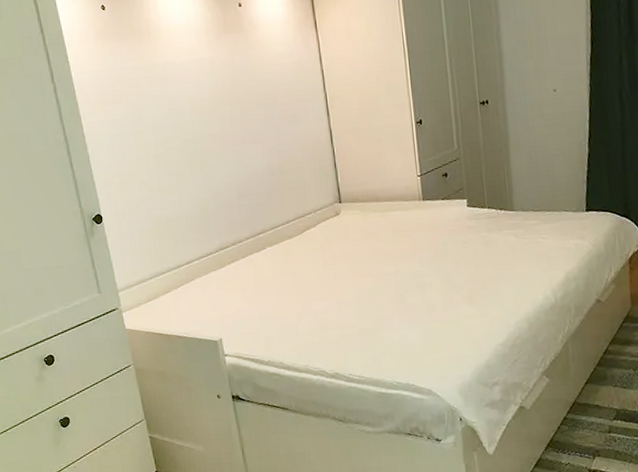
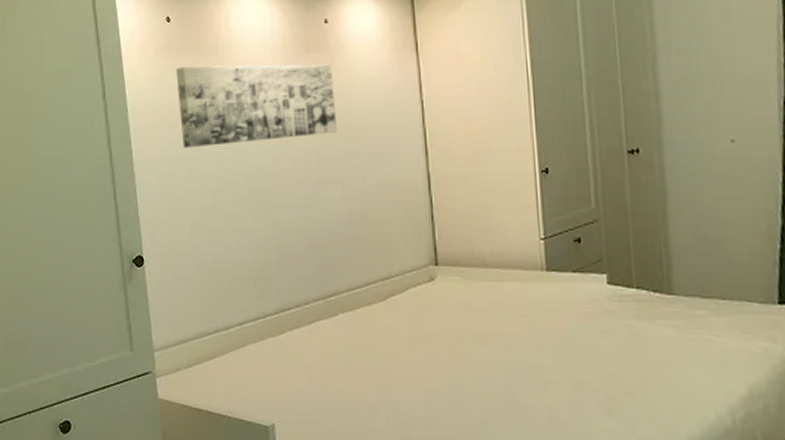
wall art: none [114,42,255,121] -> present [176,64,337,149]

